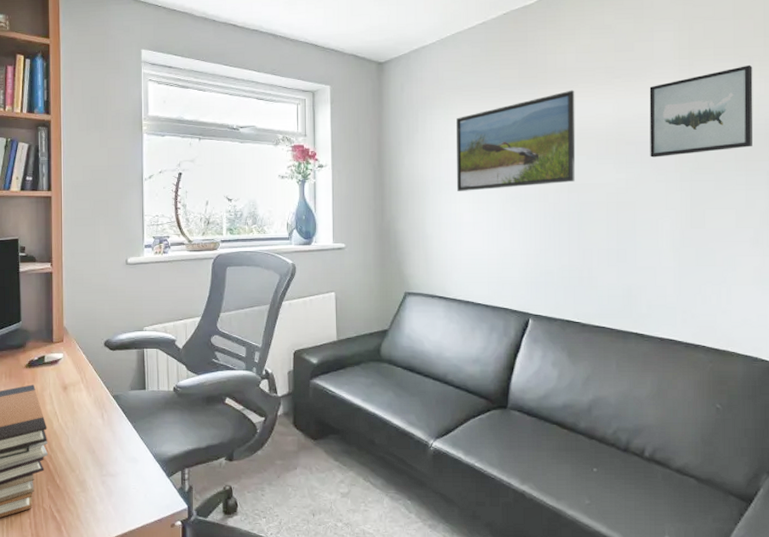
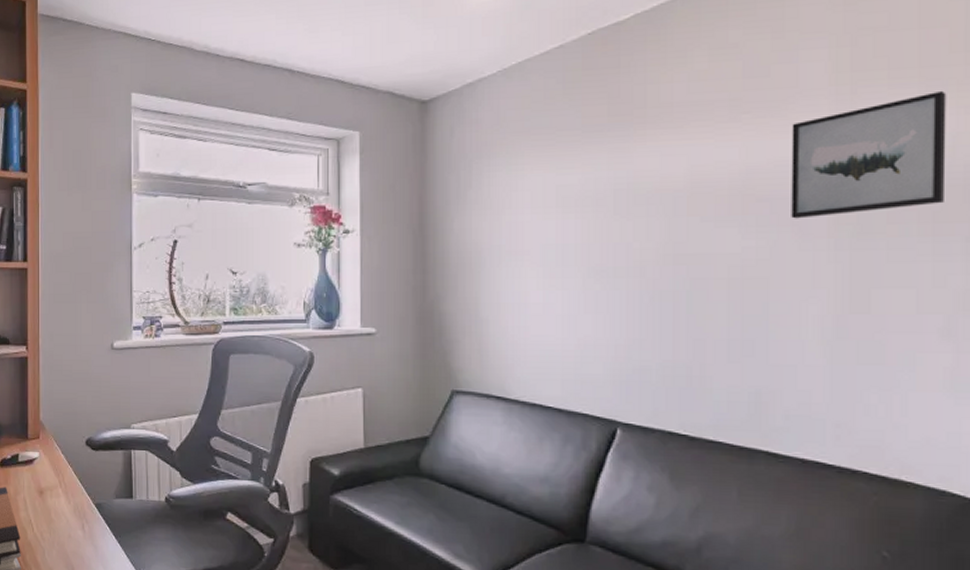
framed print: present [457,90,576,191] -> none [522,130,685,263]

